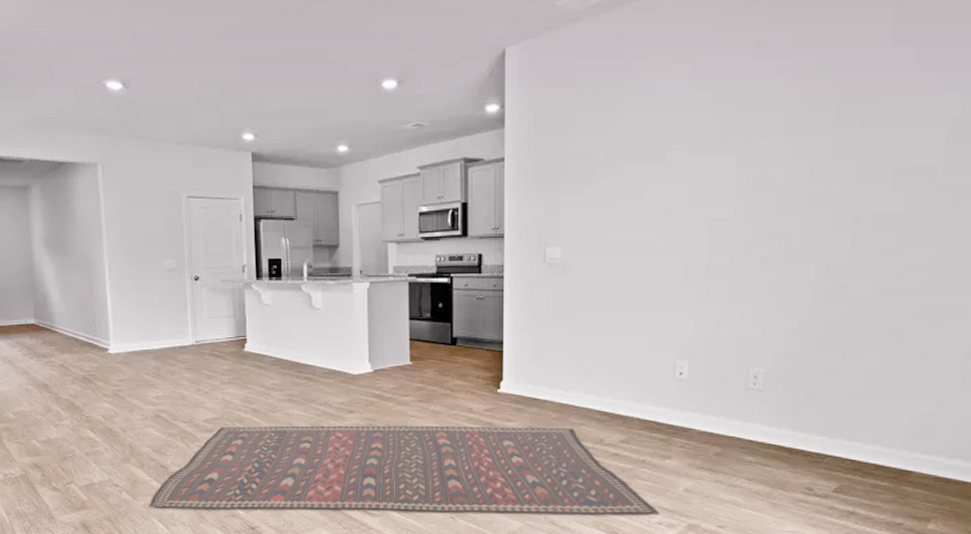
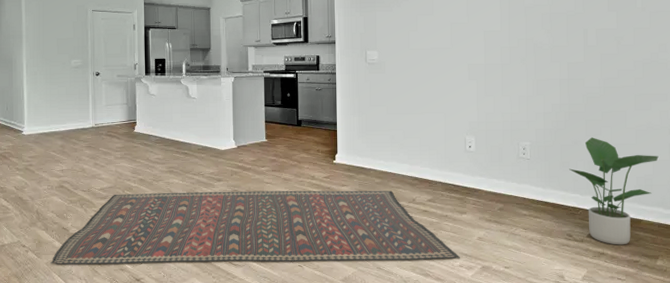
potted plant: none [816,363,946,503] -> present [569,137,659,245]

